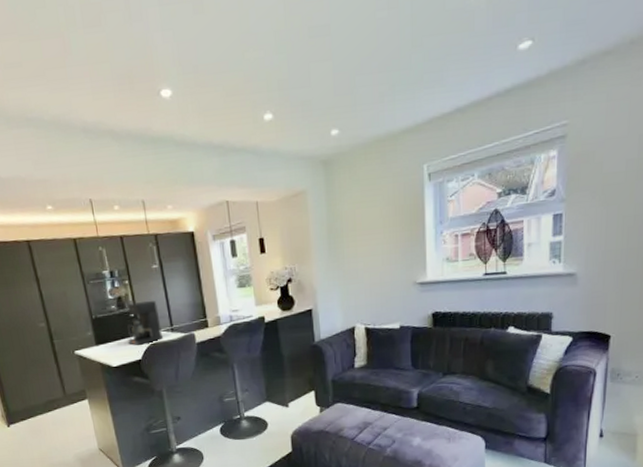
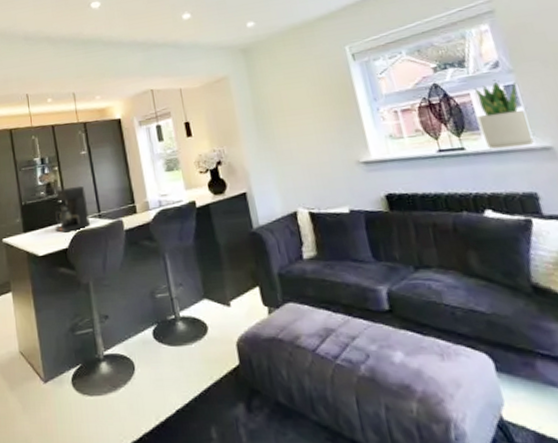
planter: none [524,208,565,274] -> present [473,80,535,149]

